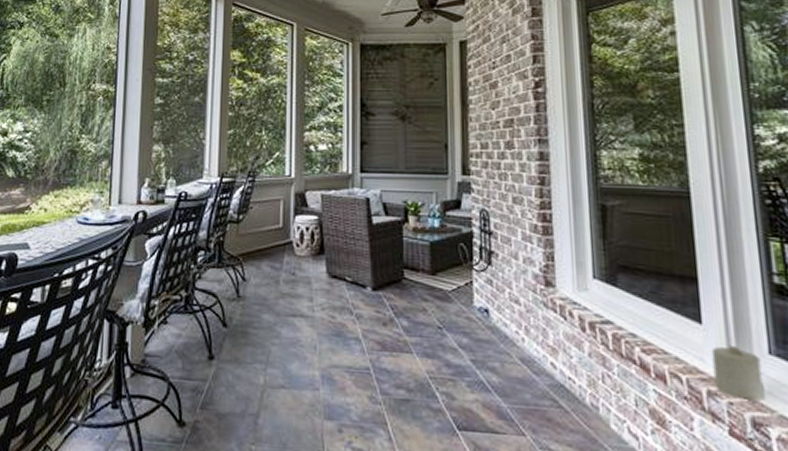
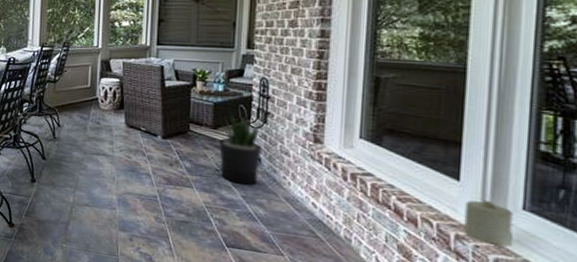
planter: none [438,252,489,345] -> present [218,112,263,185]

